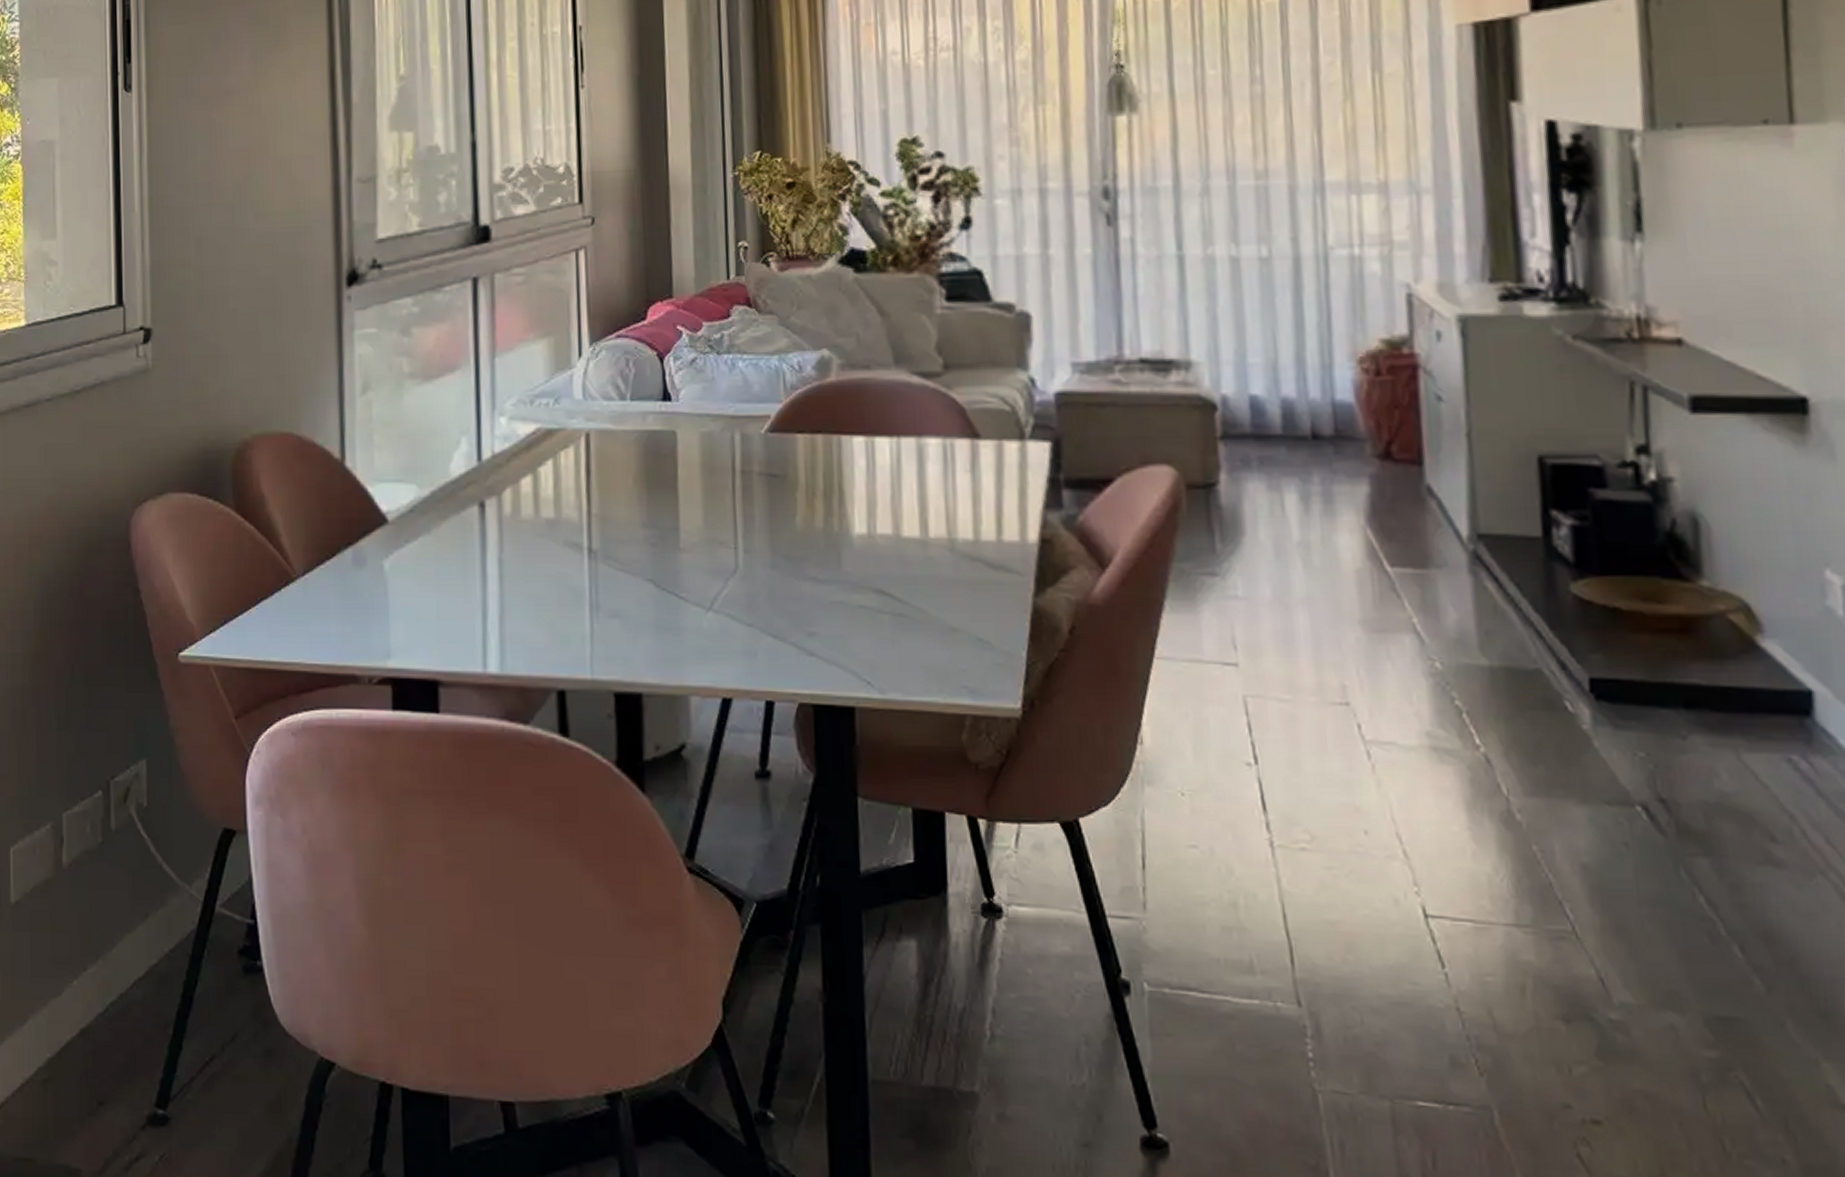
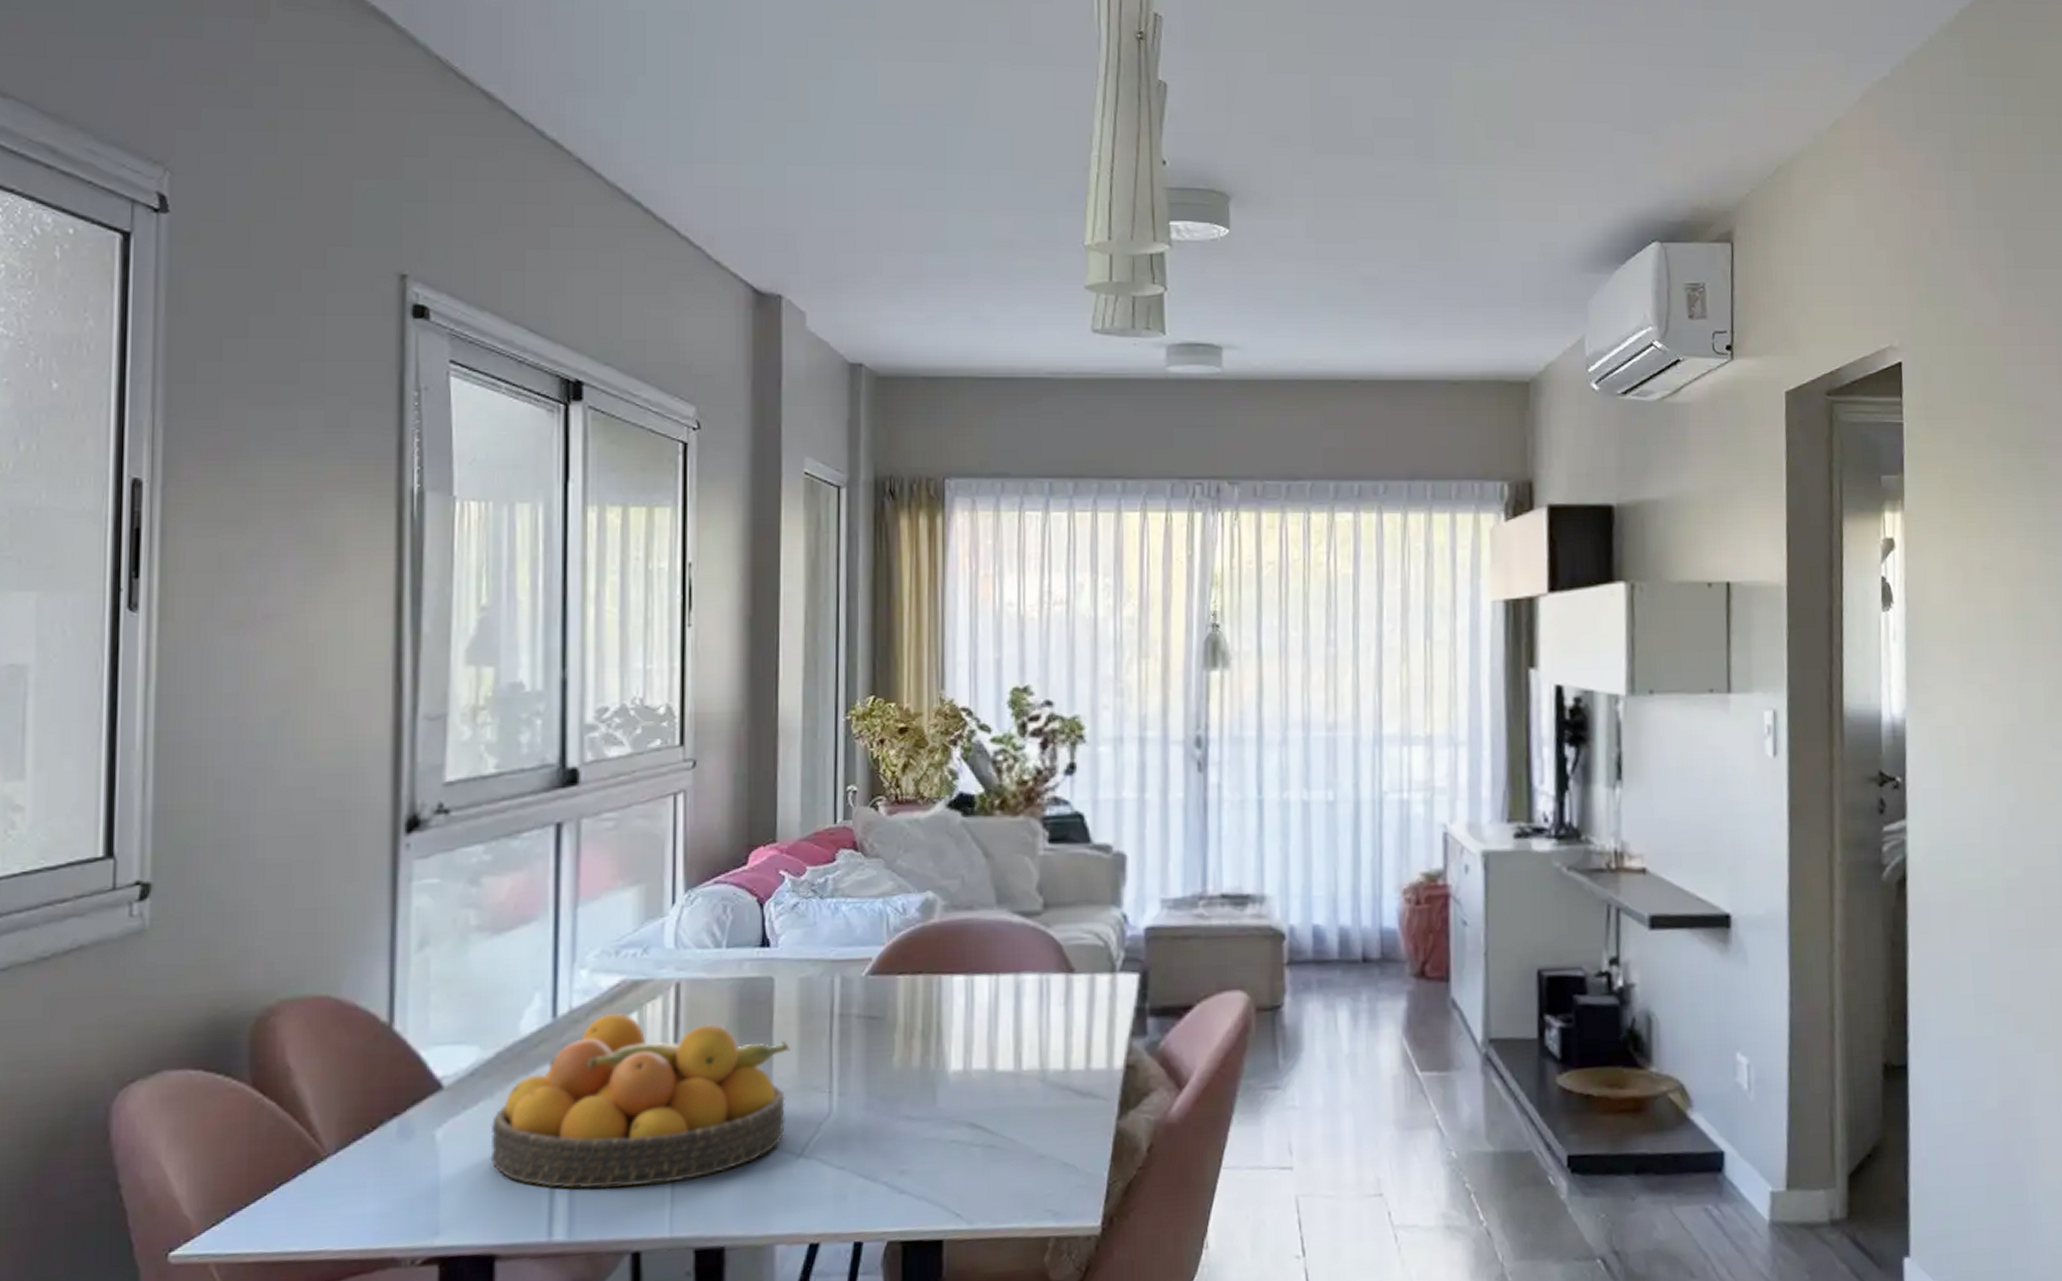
fruit bowl: none [429,460,696,627] -> present [490,1013,791,1189]

